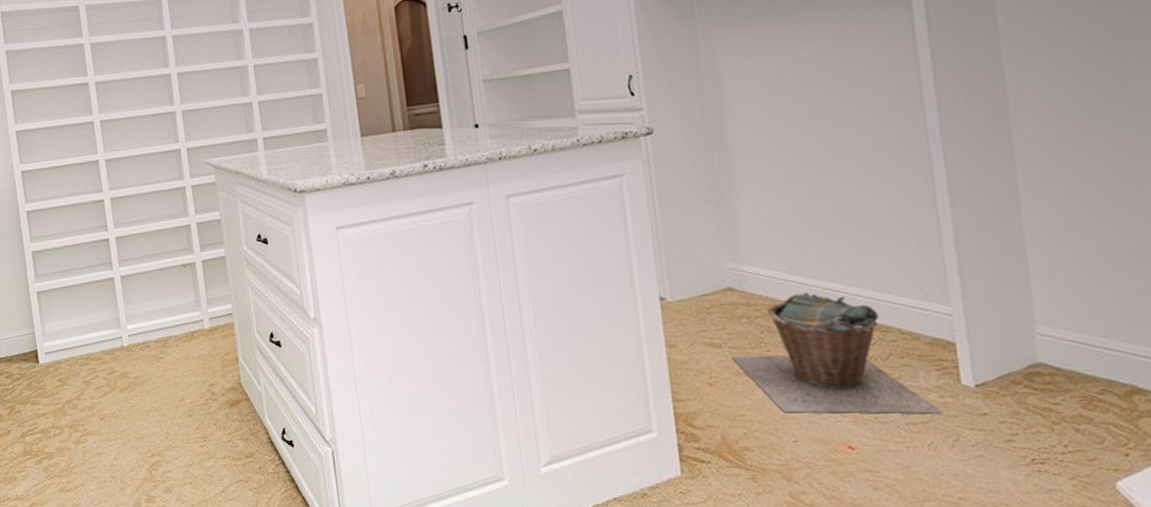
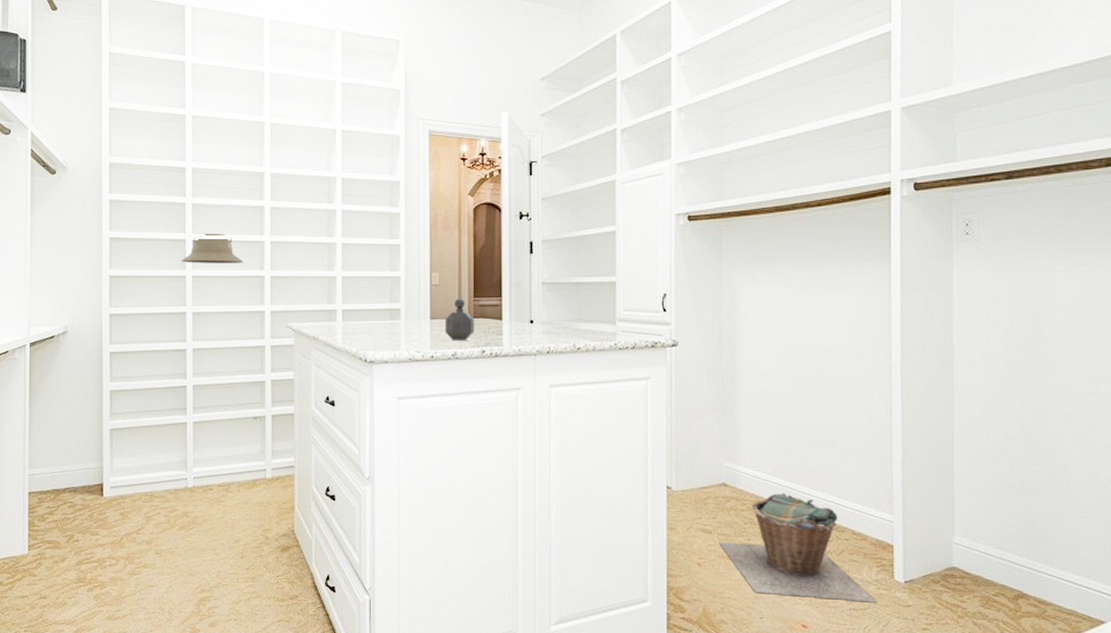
bucket hat: none [86,72,151,108] -> present [181,233,243,263]
perfume bottle: none [377,109,413,158] -> present [445,298,475,341]

